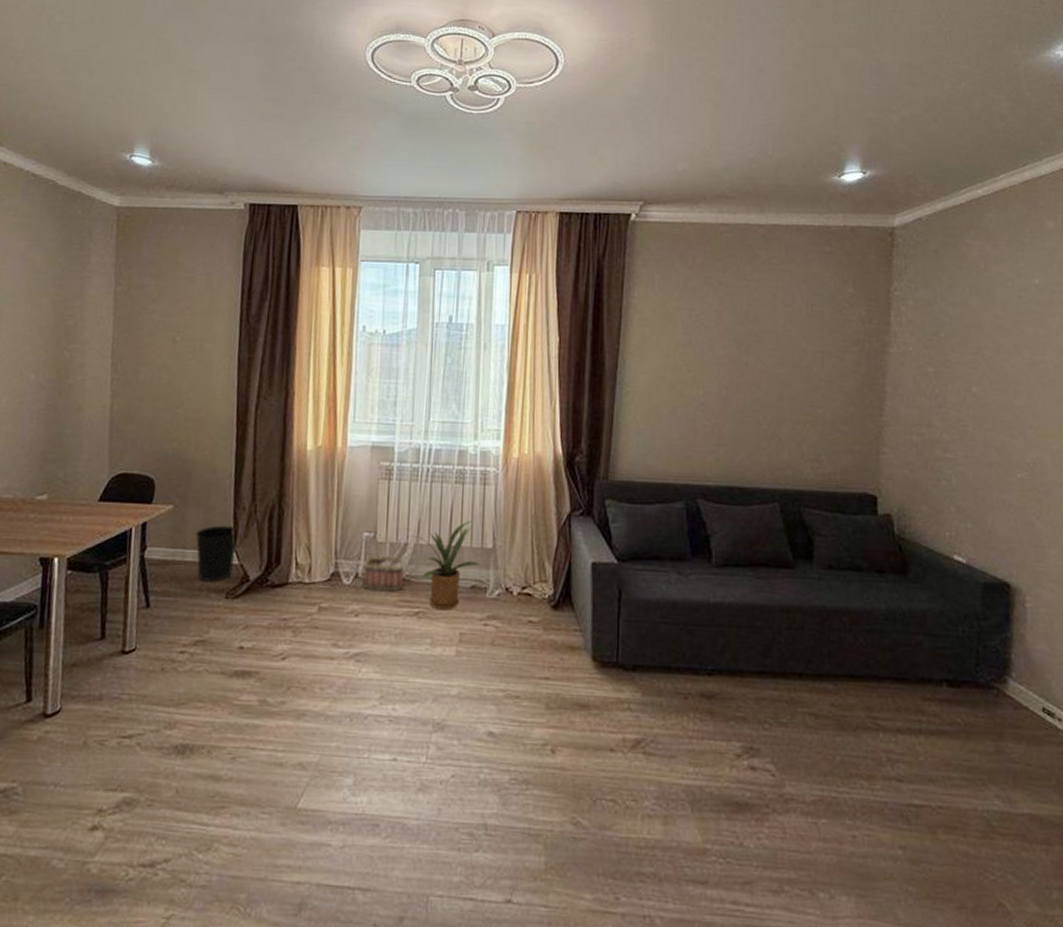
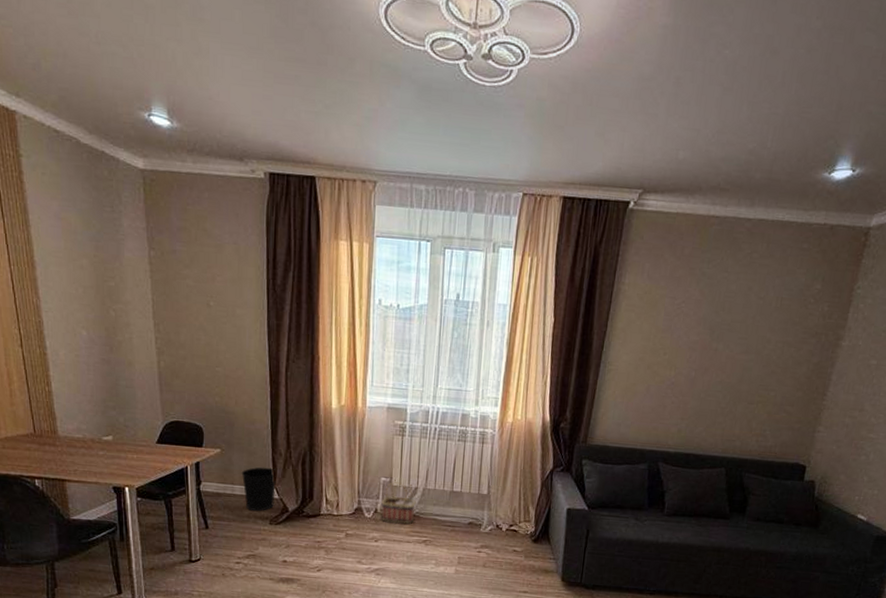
house plant: present [408,521,480,611] -> none [418,472,477,540]

